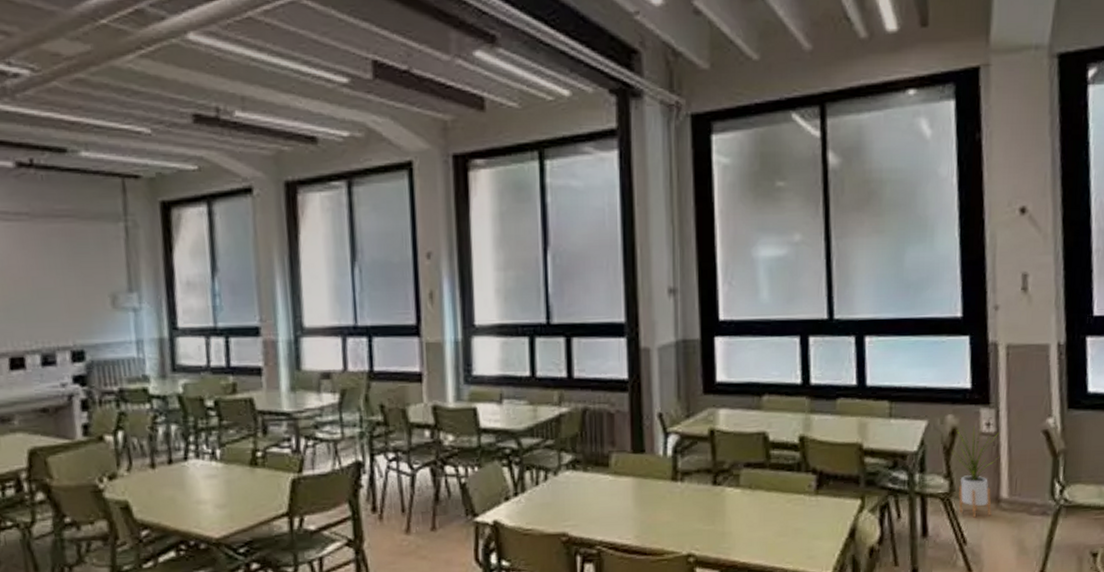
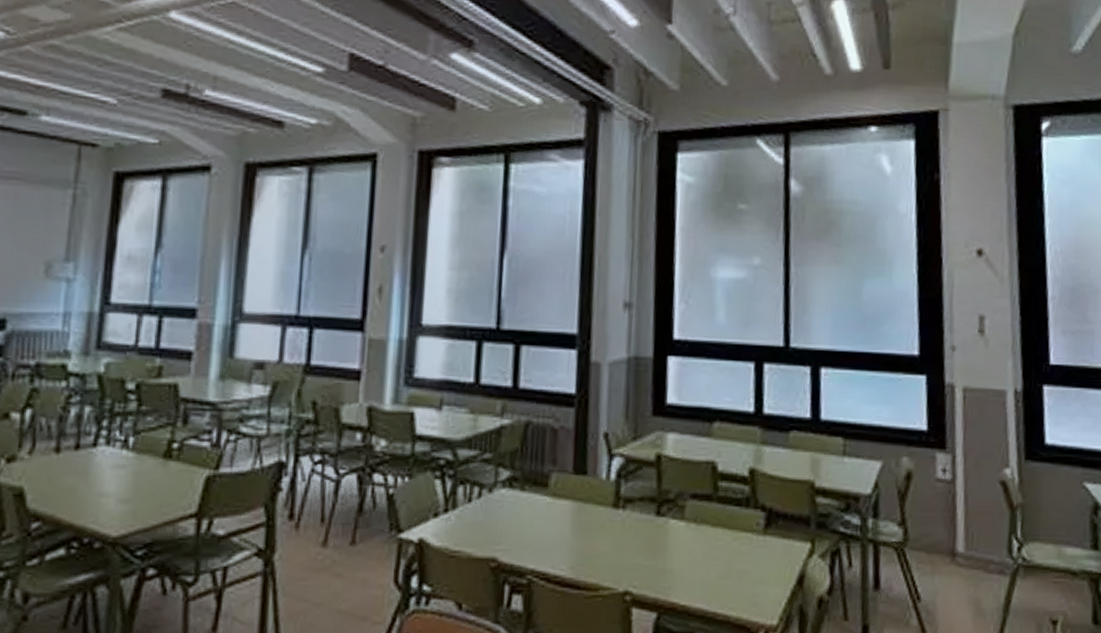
house plant: present [951,421,1002,518] -> none [906,467,958,572]

